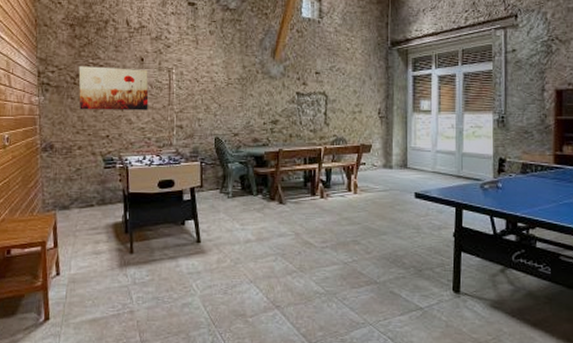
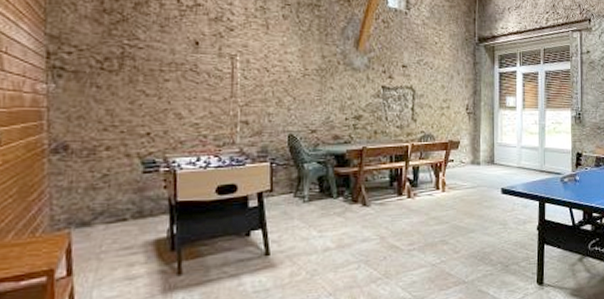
wall art: present [78,66,149,111] -> none [107,47,205,103]

